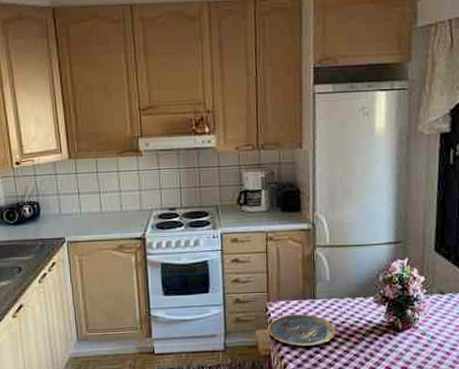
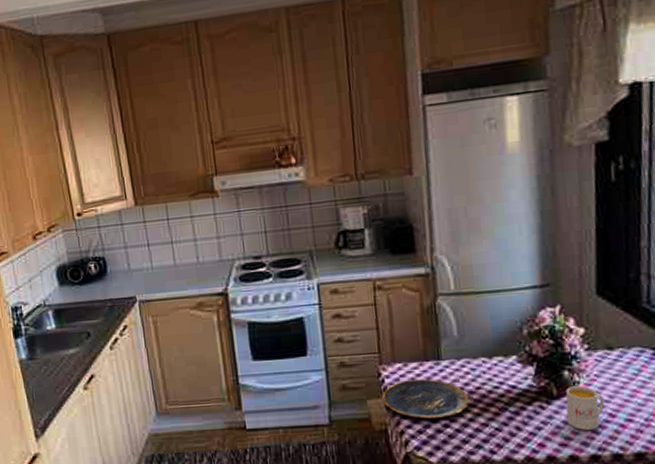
mug: none [407,322,435,356] -> present [565,386,604,430]

